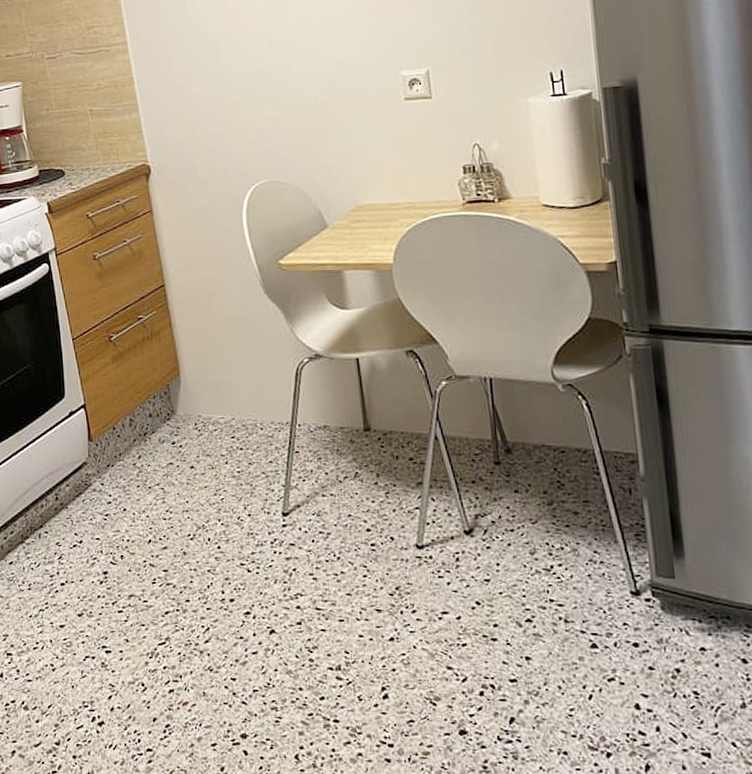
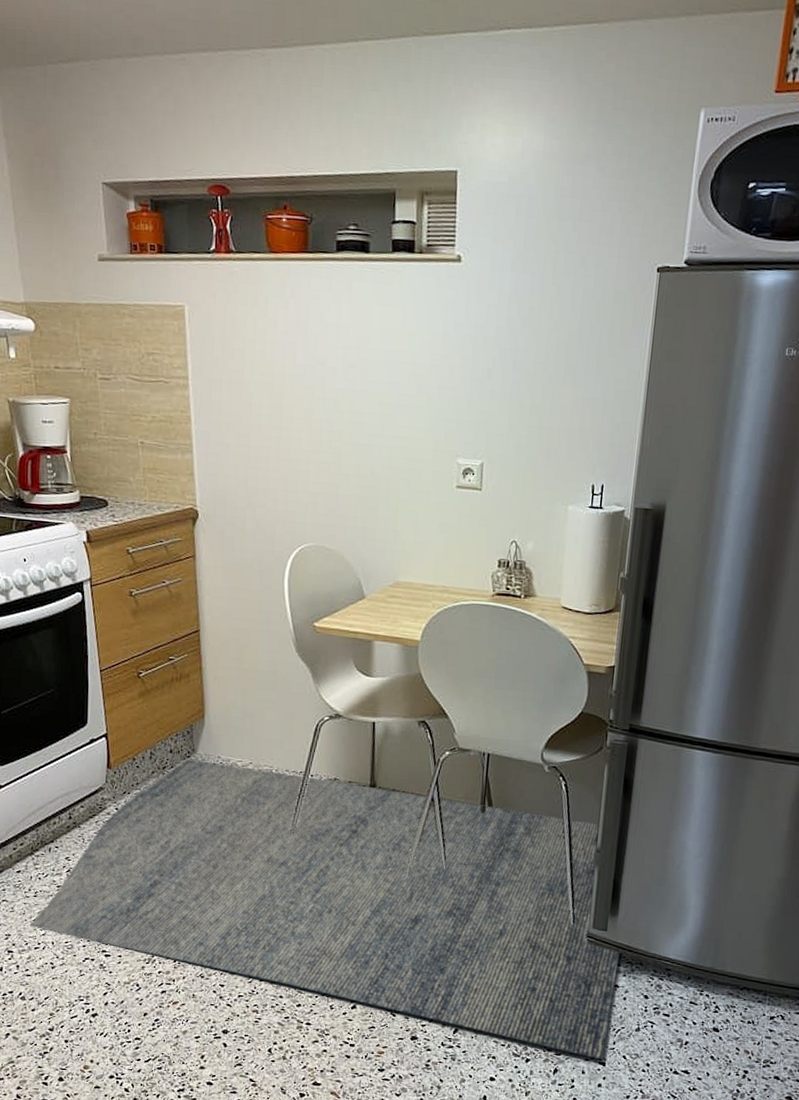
rug: none [26,421,707,750] -> present [29,758,621,1060]

